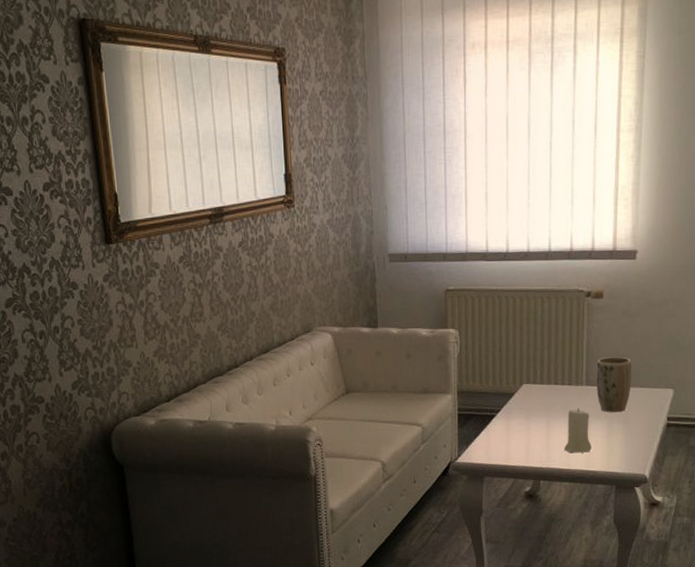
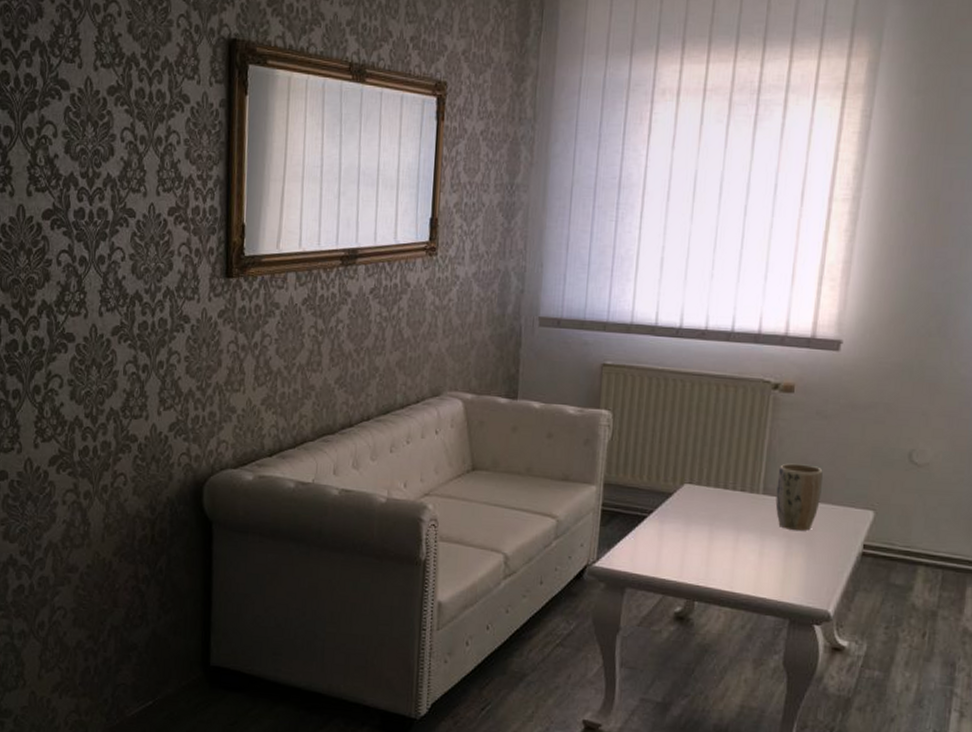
candle: present [563,408,592,453] -> none [727,520,765,575]

